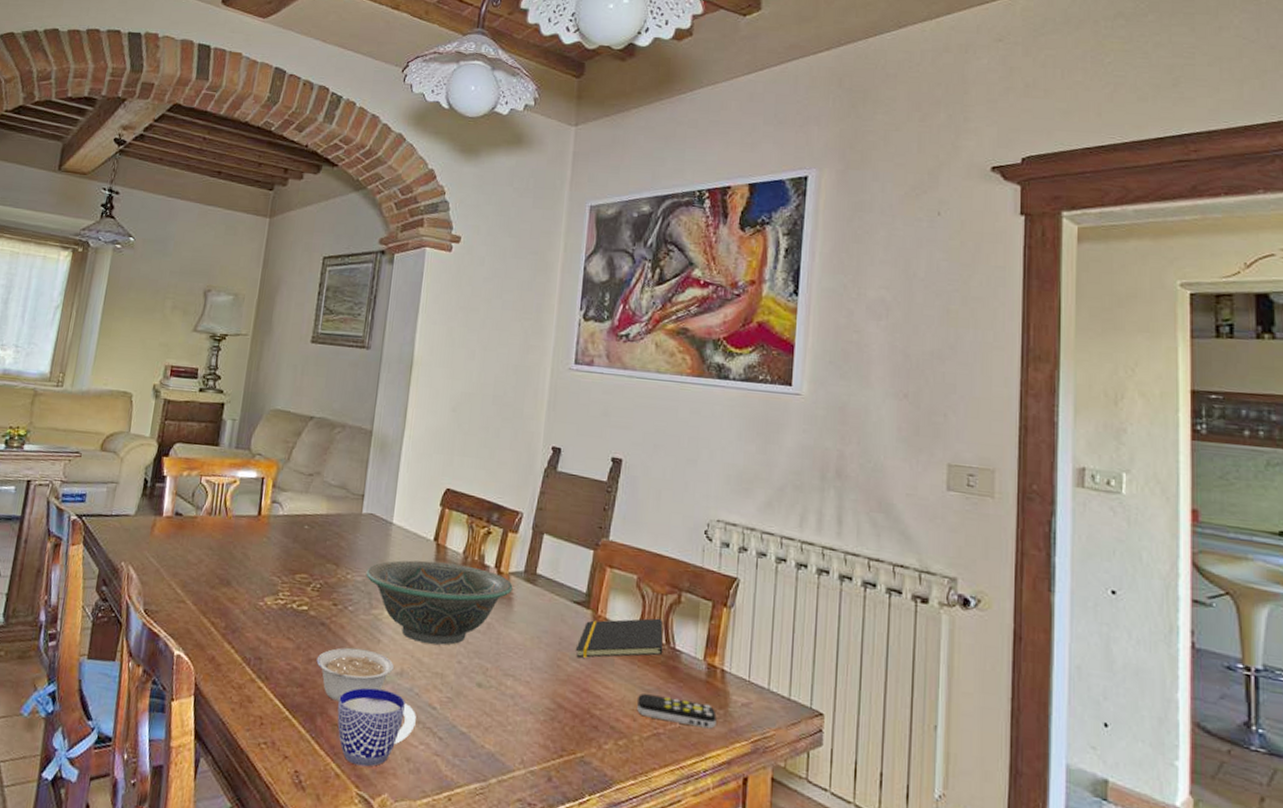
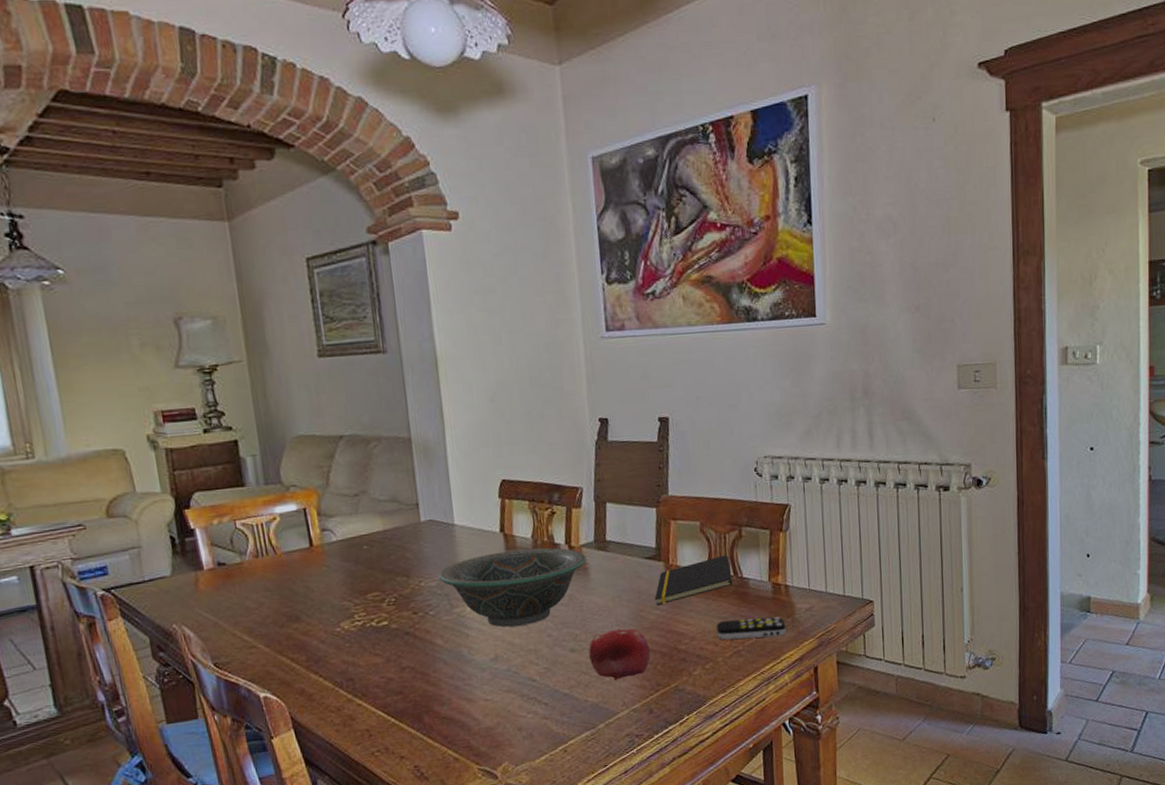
legume: present [316,648,394,702] -> none [409,646,488,698]
cup: present [337,687,416,767] -> none [441,676,520,747]
fruit: none [495,672,561,732] -> present [589,628,650,680]

